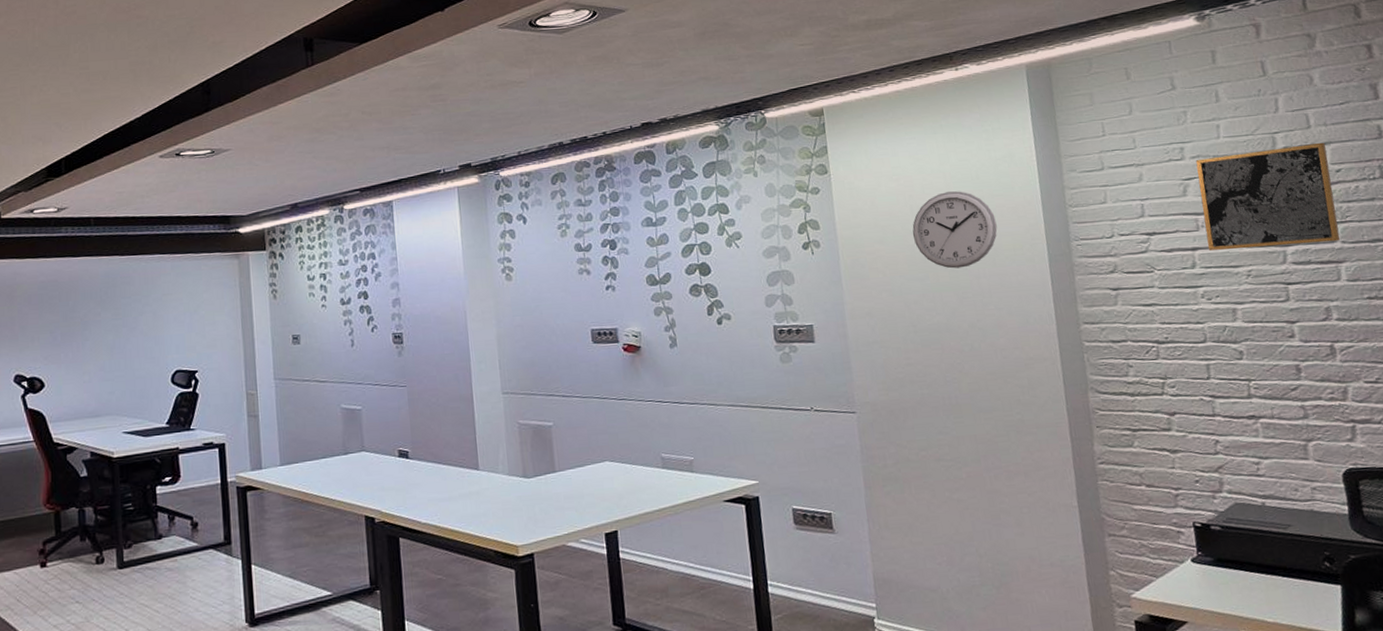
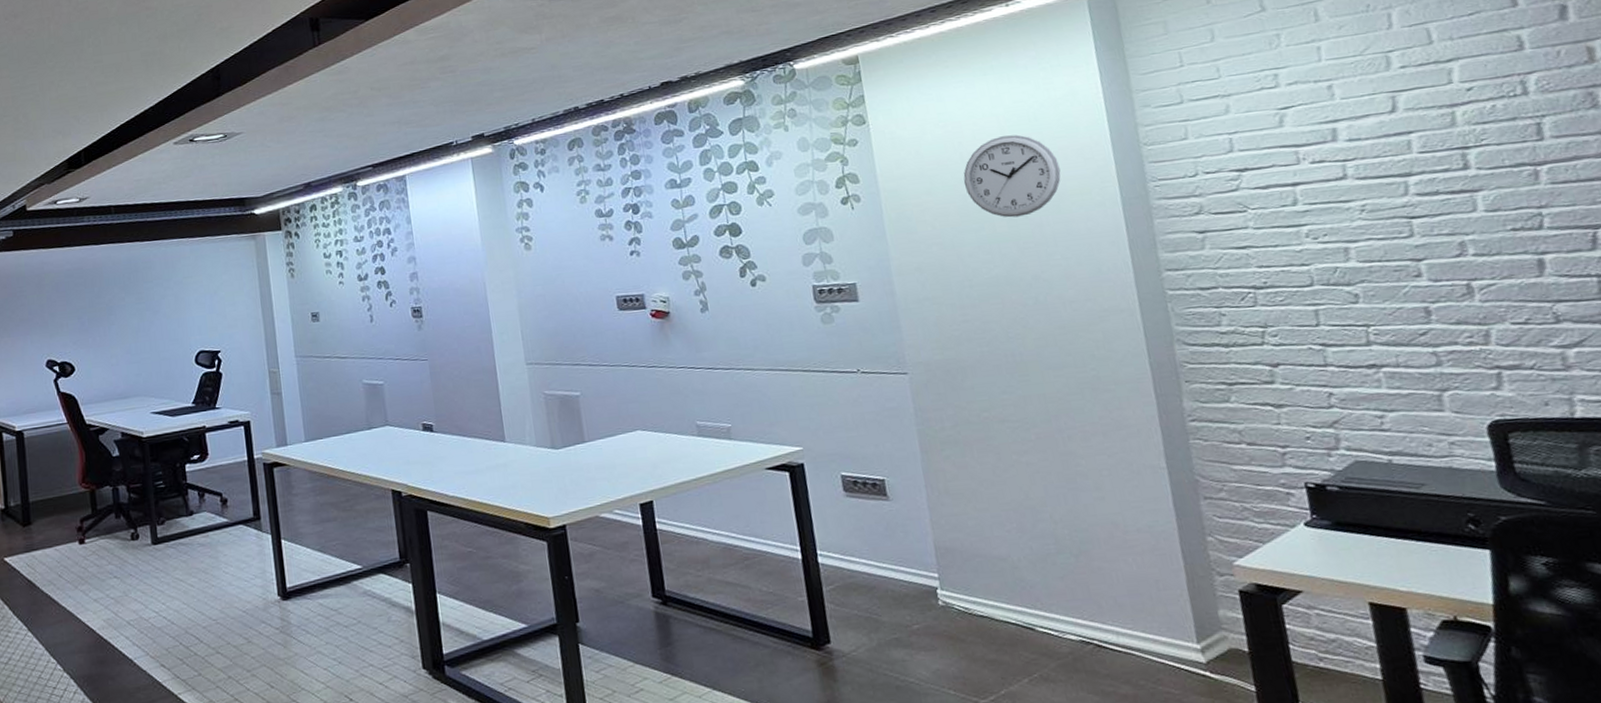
wall art: present [1195,142,1341,251] -> none [1293,58,1475,186]

